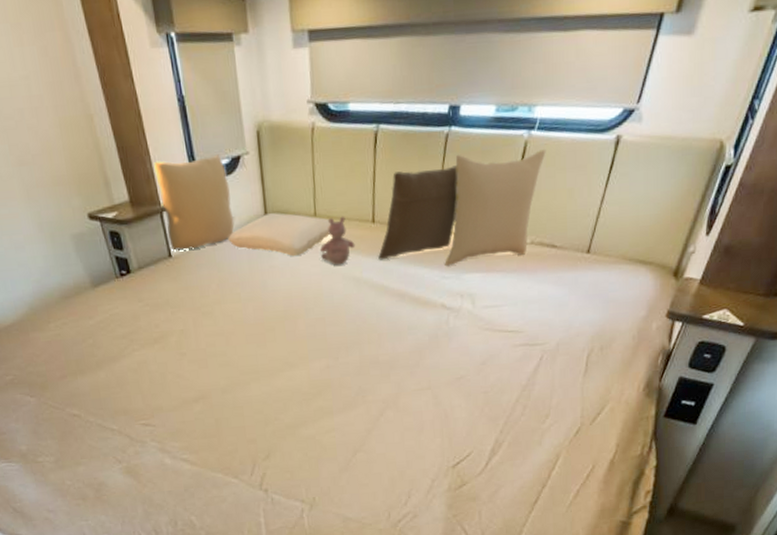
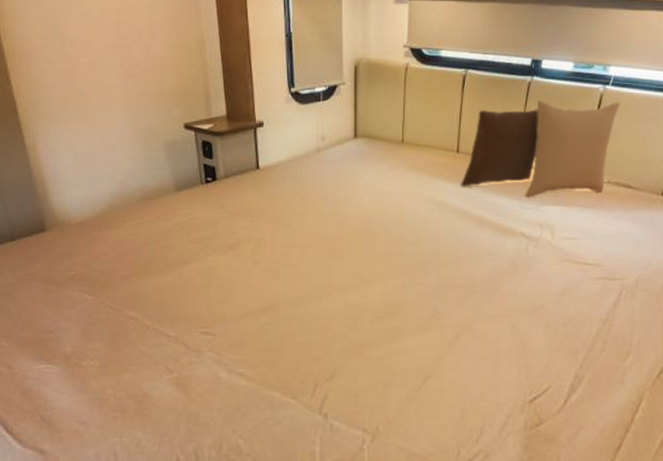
pillow: present [154,154,235,251] -> none [255,82,324,163]
pillow: present [228,213,332,257] -> none [317,137,418,178]
stuffed animal: present [319,216,356,266] -> none [404,144,439,189]

